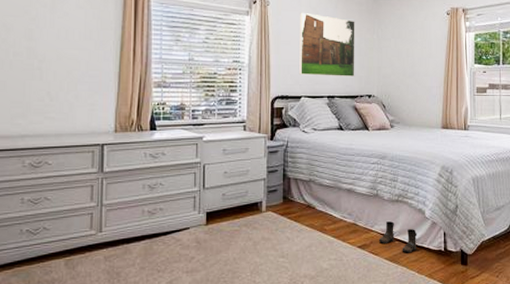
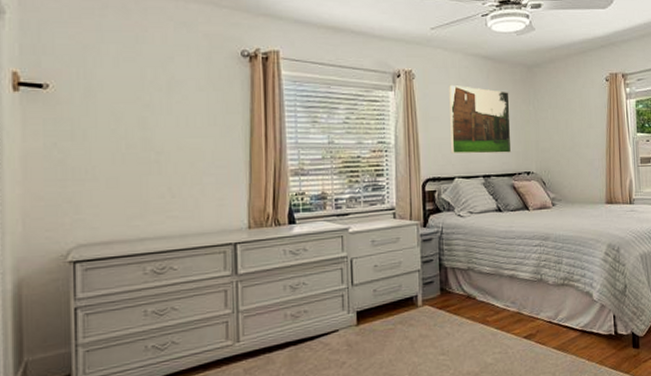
boots: present [378,221,417,253] -> none [545,307,586,340]

